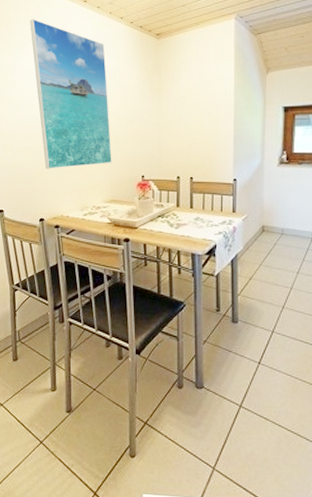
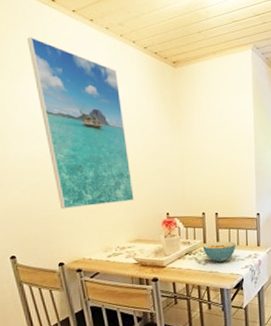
cereal bowl: none [175,206,210,227] -> present [202,241,236,263]

